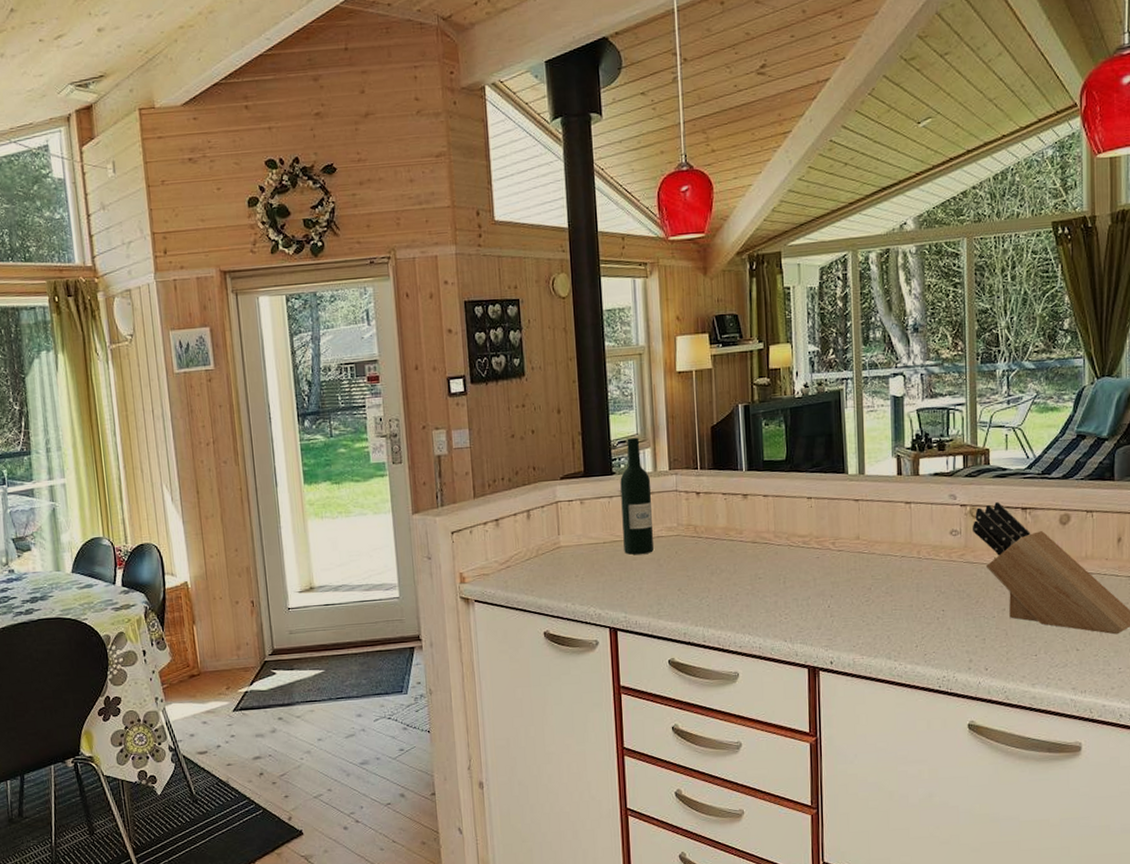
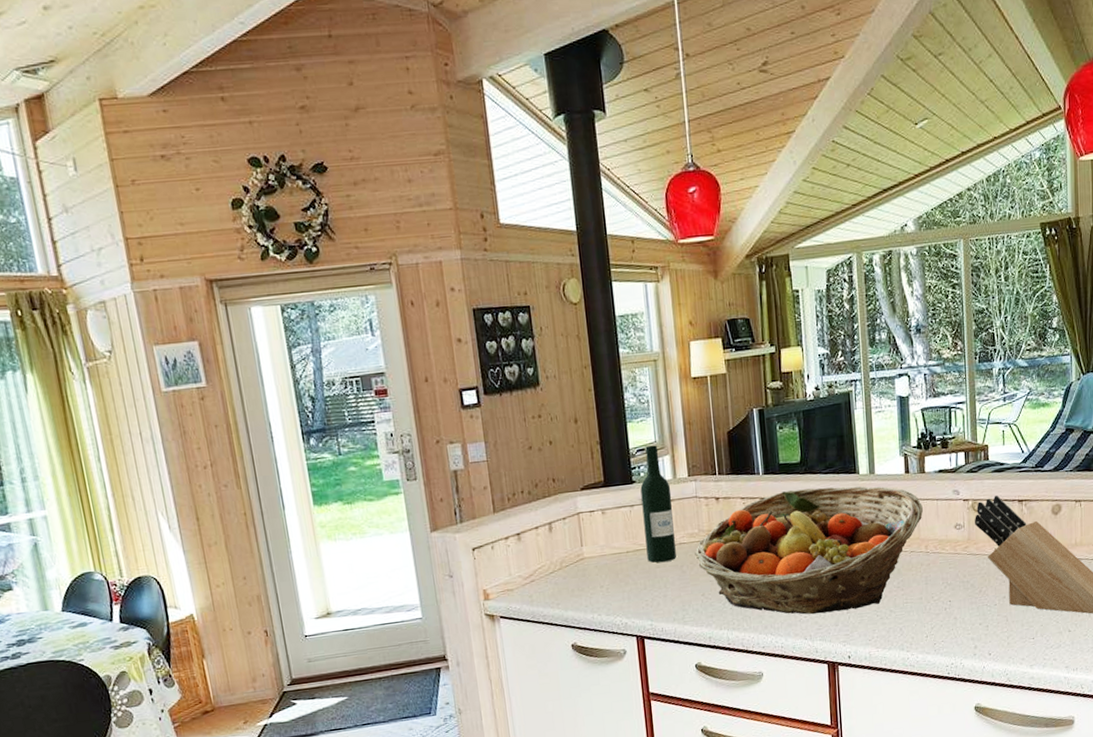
fruit basket: none [672,486,916,616] -> present [695,486,923,615]

